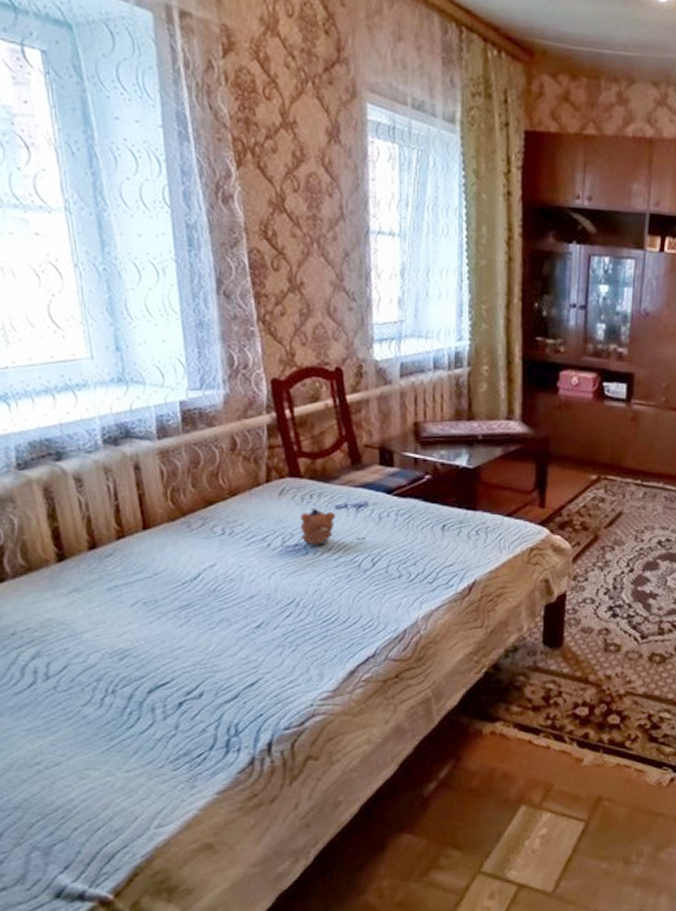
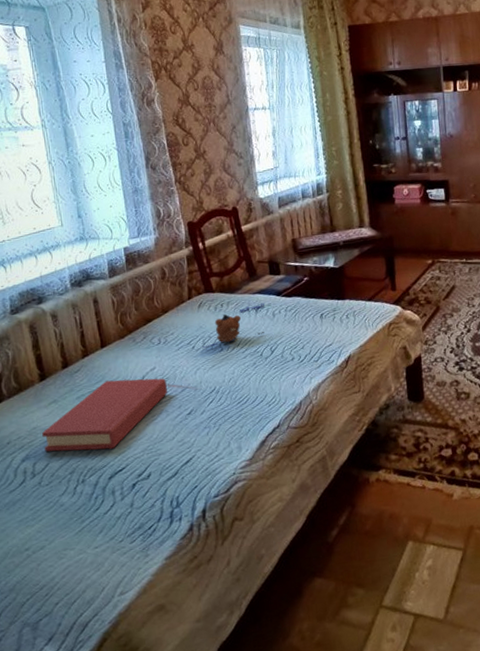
hardback book: none [59,573,230,657] -> present [42,378,167,452]

